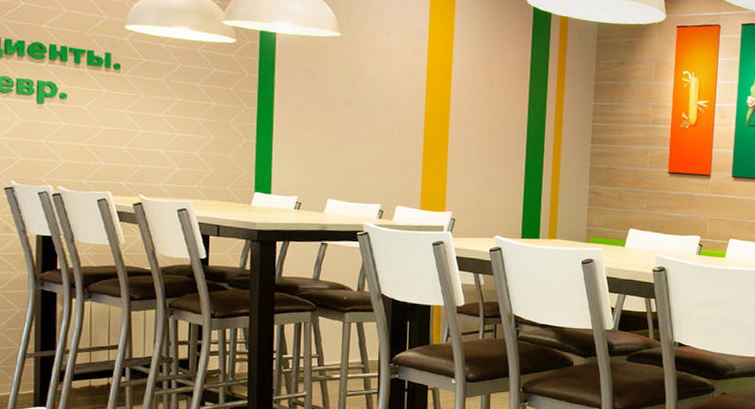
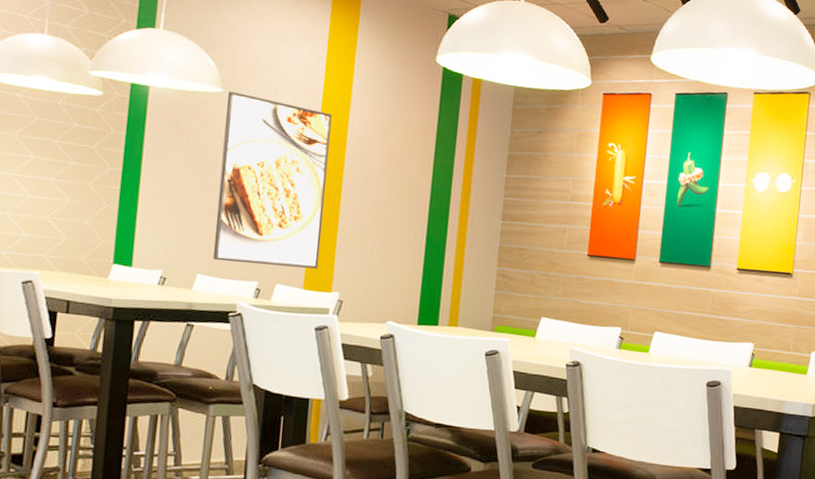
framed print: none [340,35,437,191] -> present [213,91,332,269]

